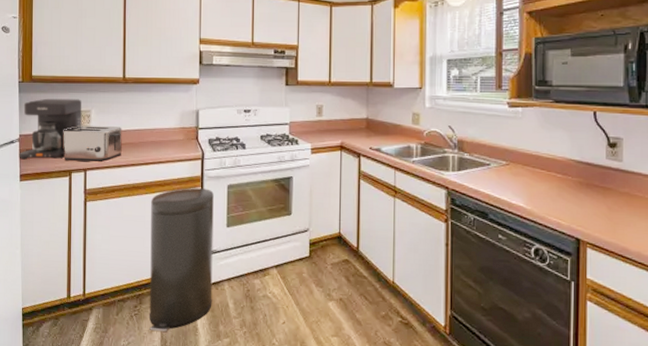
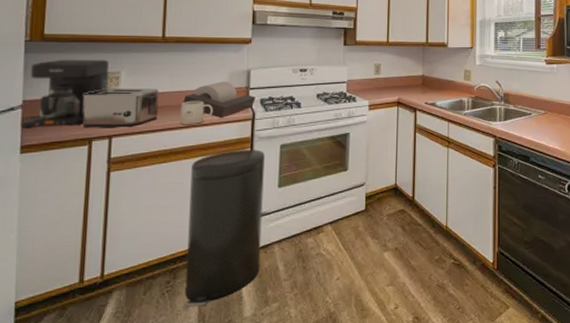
mug: none [139,138,168,162] -> present [179,100,213,125]
paper towel holder: none [142,121,204,157] -> present [183,82,256,119]

